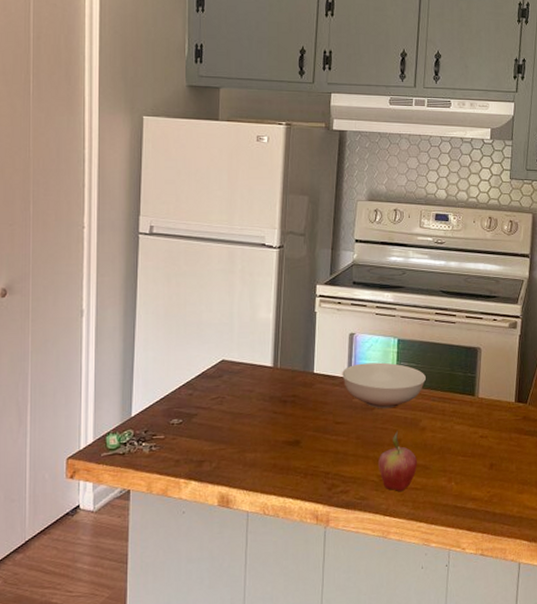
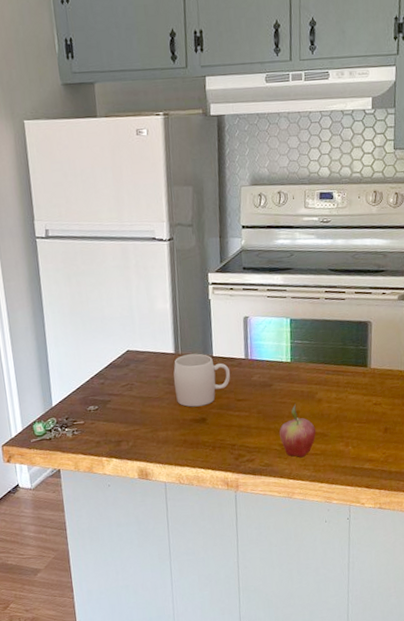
mug: none [268,369,331,428] -> present [173,353,231,407]
bowl: present [342,362,426,409] -> none [239,342,319,385]

